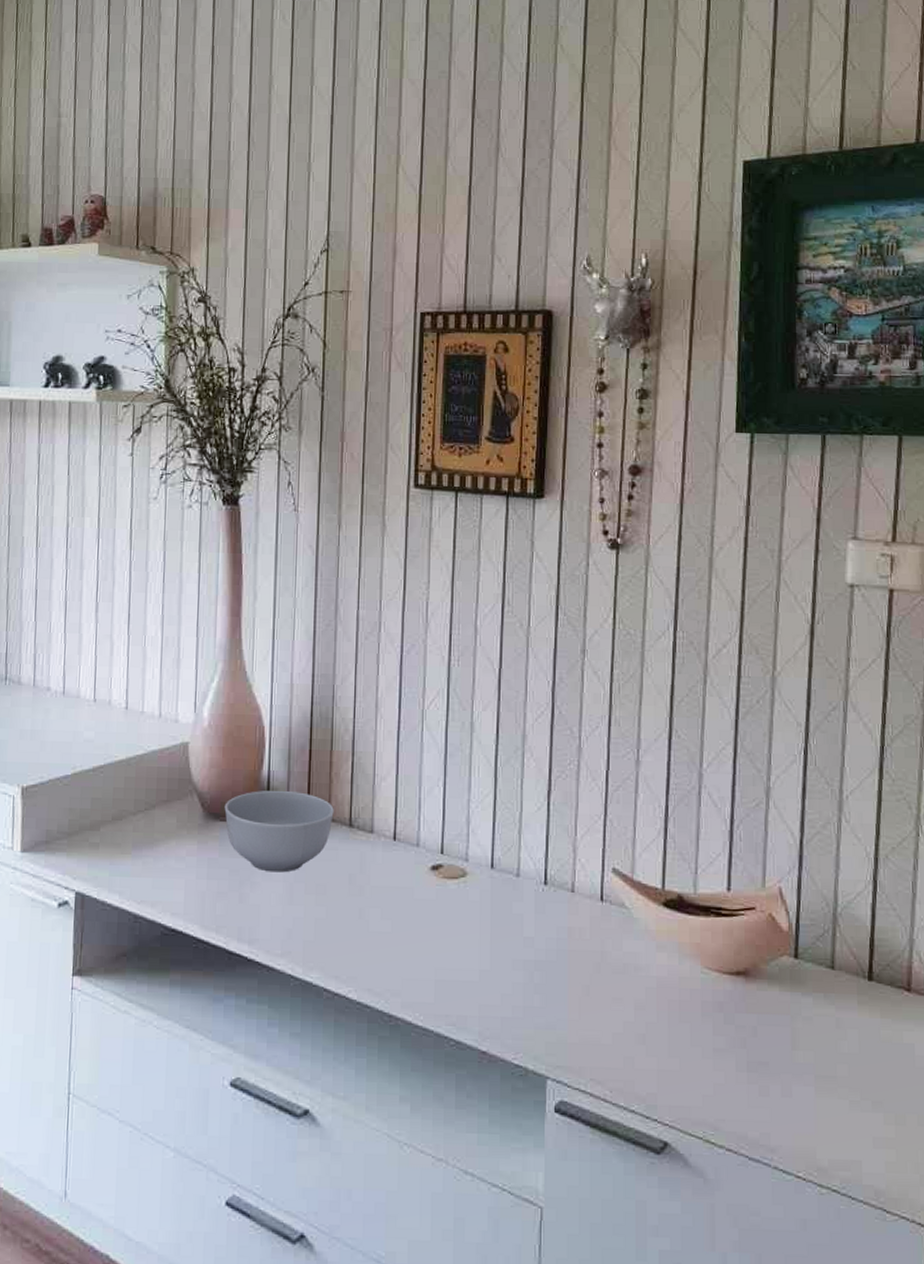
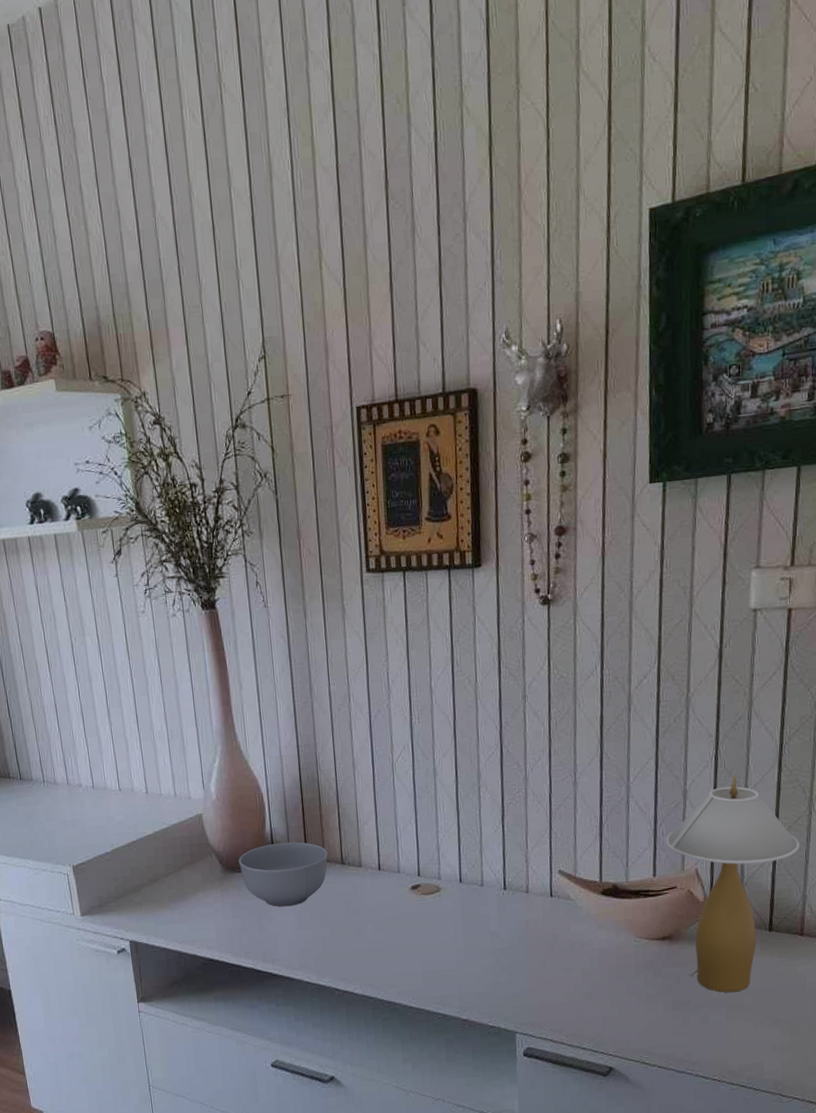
table lamp: none [743,775,906,1058] -> present [665,774,800,993]

